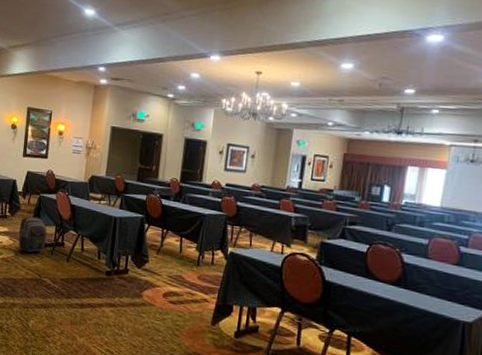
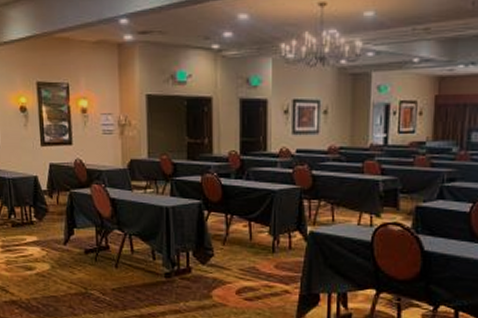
backpack: present [18,216,47,253] -> none [51,219,87,263]

